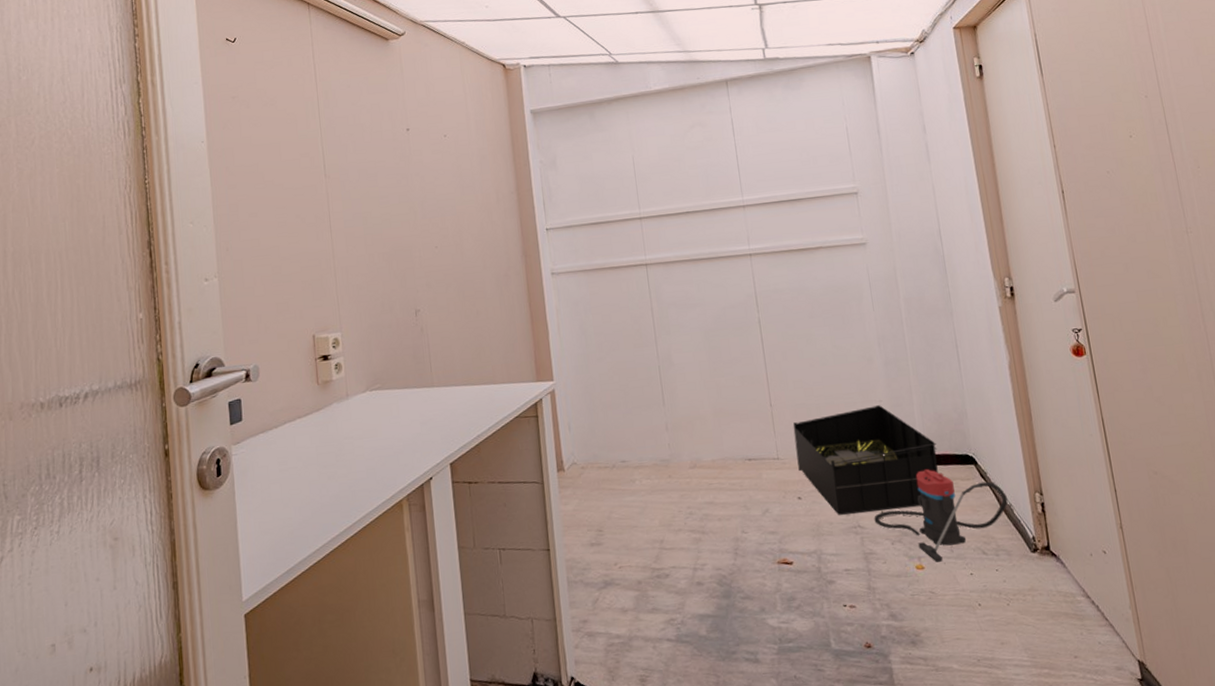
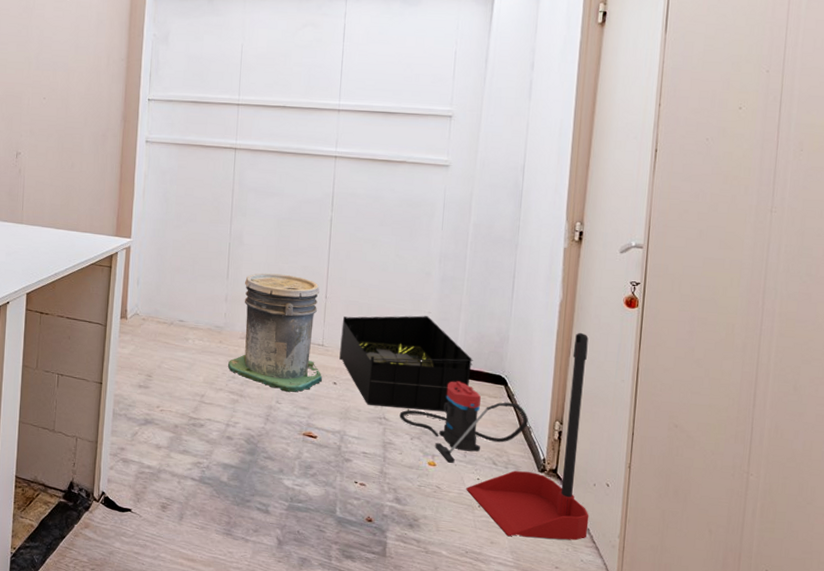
bucket: none [682,388,785,518] -> present [228,273,322,392]
dustpan: none [961,392,1097,633] -> present [466,332,589,541]

